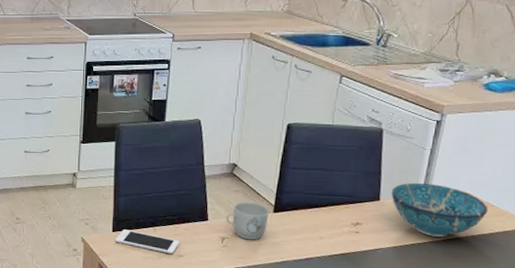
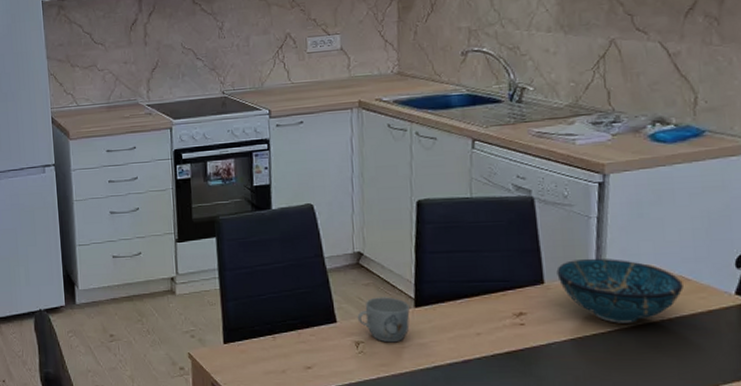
cell phone: present [116,229,179,255] -> none [228,340,306,367]

